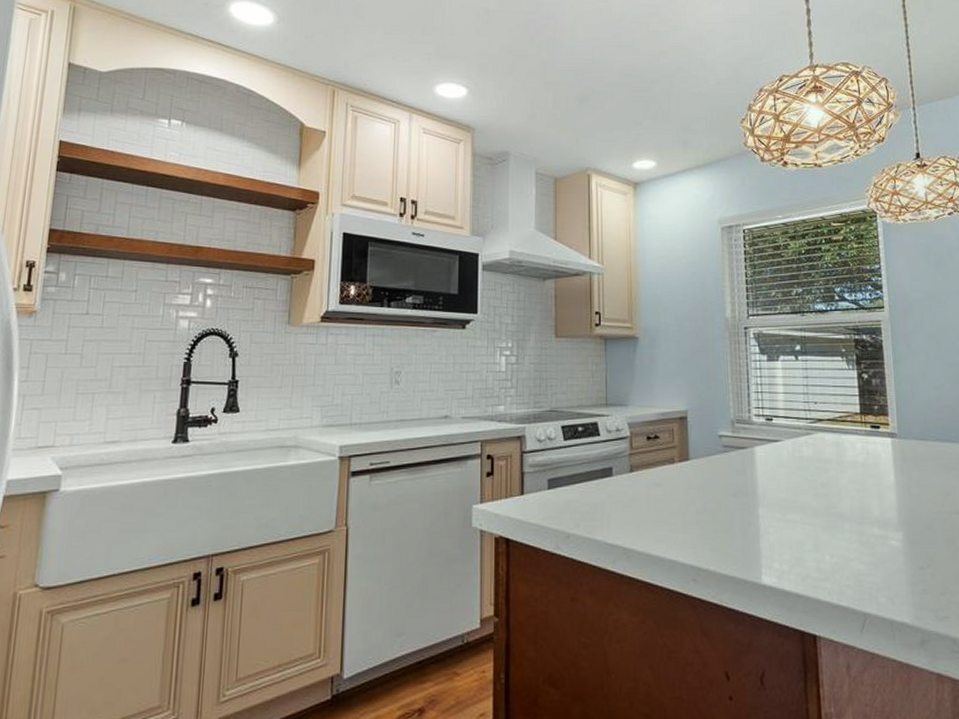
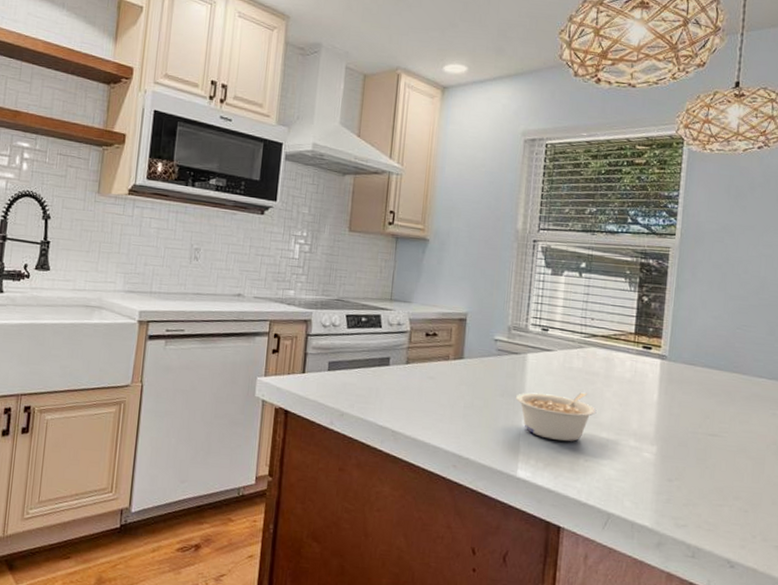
legume: none [748,482,835,539] -> present [515,392,597,442]

